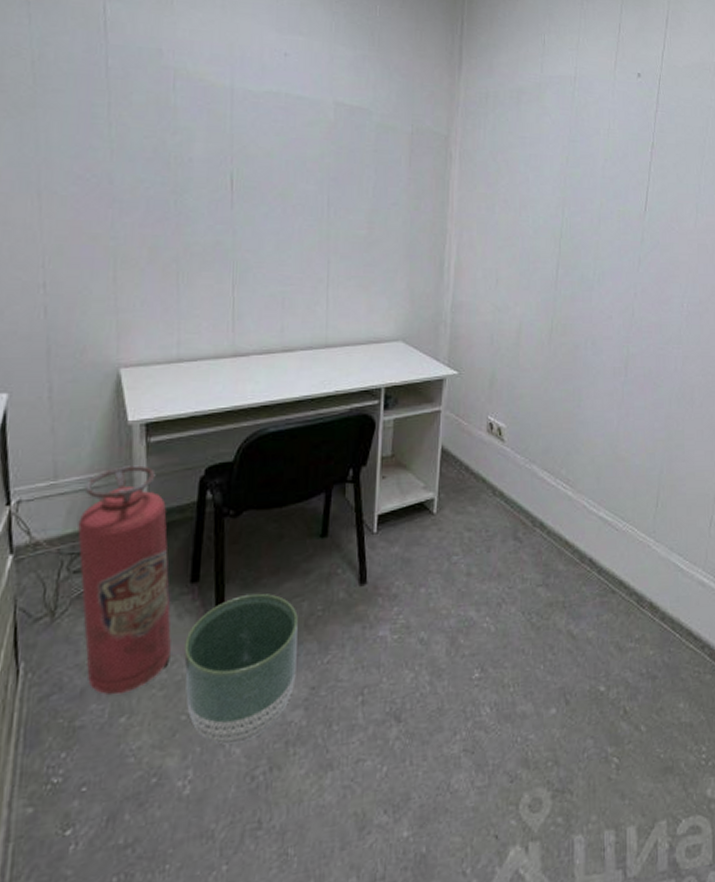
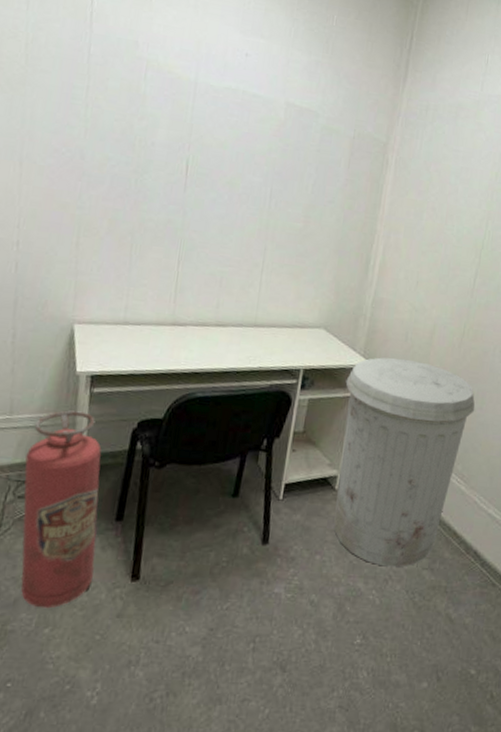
planter: present [184,593,298,745] -> none [101,538,205,667]
trash can: none [432,363,573,590] -> present [333,357,476,568]

